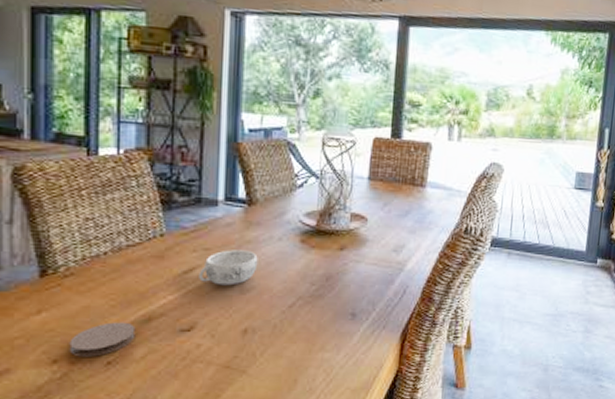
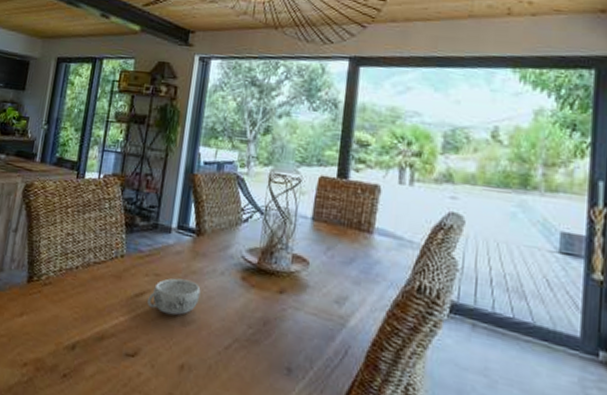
coaster: present [69,322,136,357] -> none [37,334,90,367]

